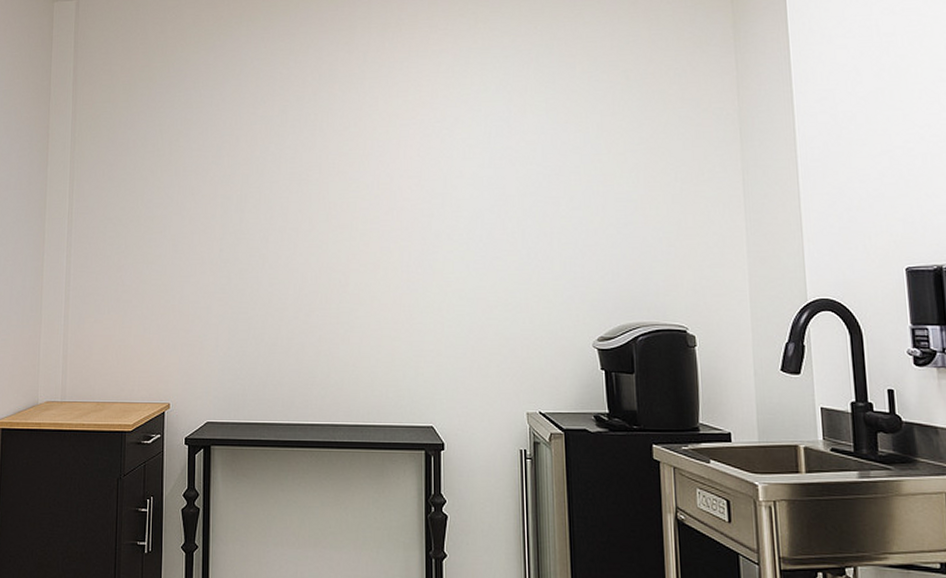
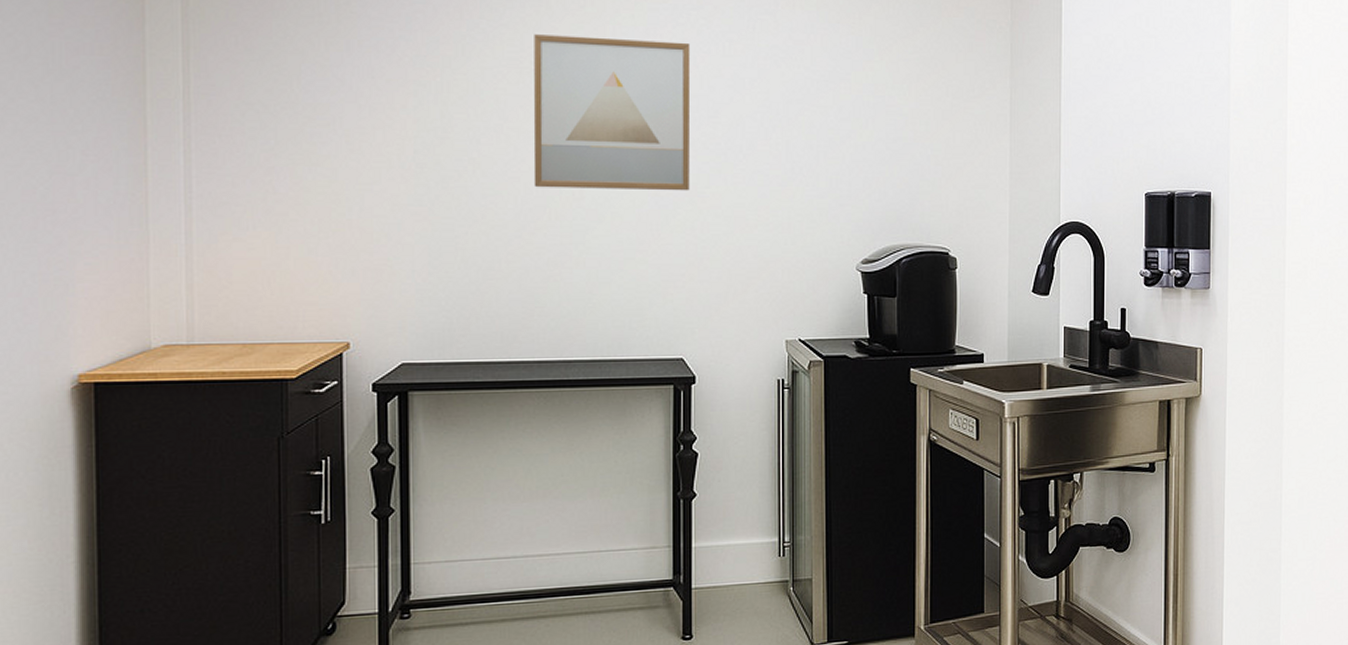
wall art: none [309,150,437,277] -> present [533,34,691,191]

